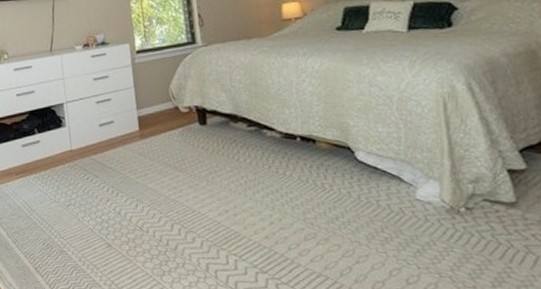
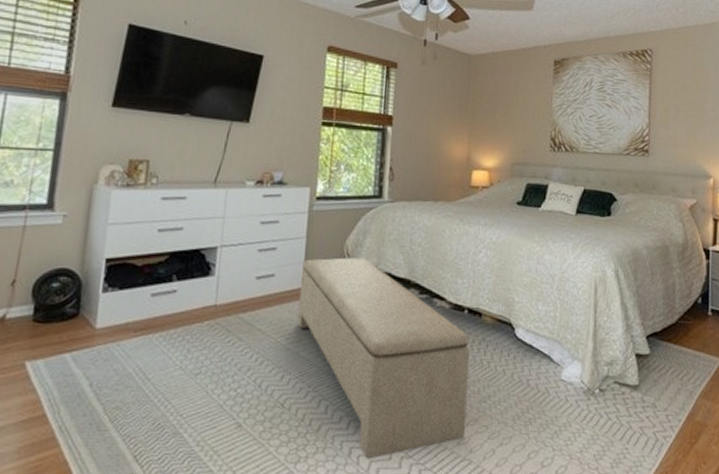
bench: none [135,99,318,274] -> present [297,257,469,460]

